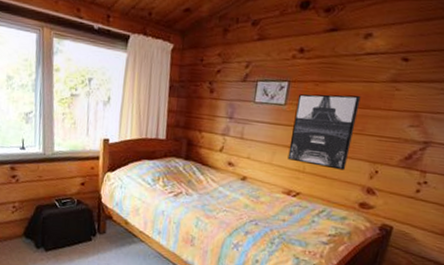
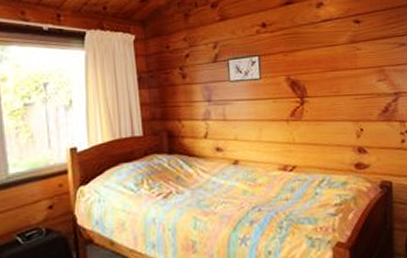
wall art: present [287,94,361,170] -> none [270,59,333,135]

